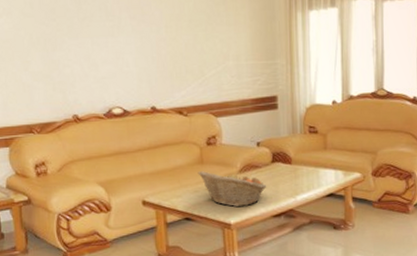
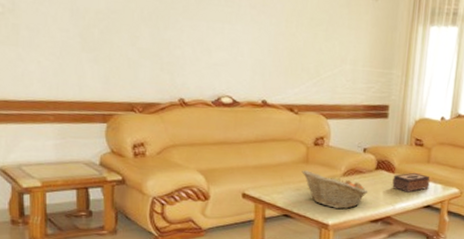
tissue box: none [290,161,330,183] -> present [392,172,430,193]

